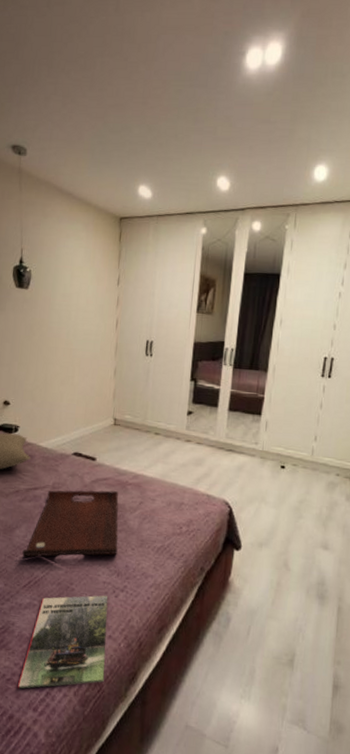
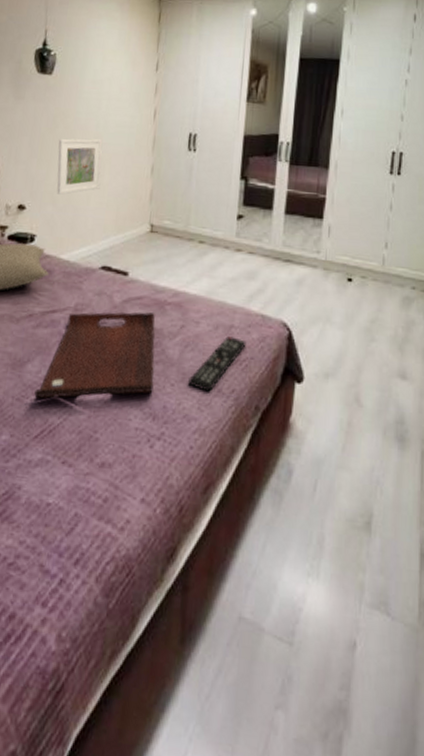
magazine: present [18,595,108,689] -> none [22,445,141,576]
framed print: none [35,345,73,393] -> present [56,138,103,195]
remote control: none [146,511,194,556] -> present [188,336,247,392]

